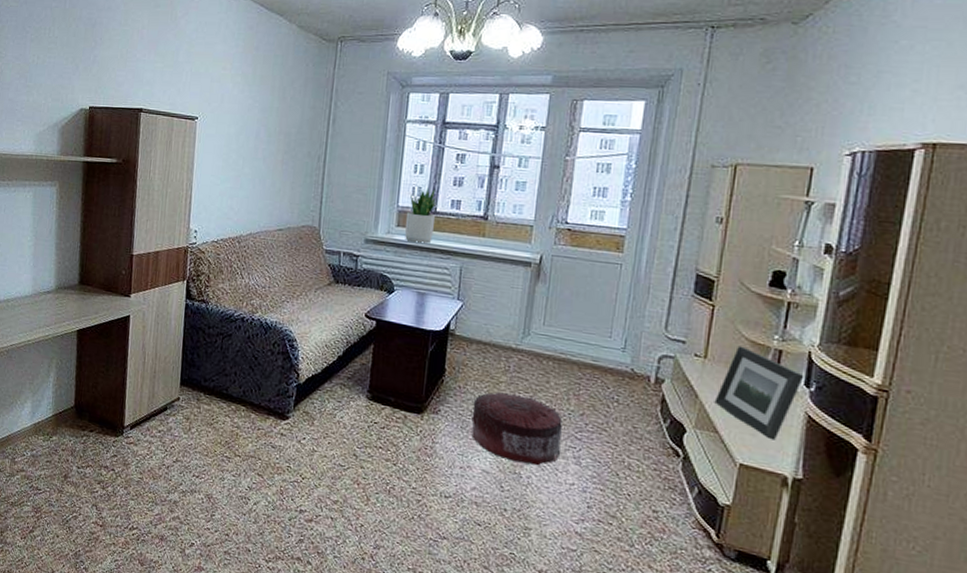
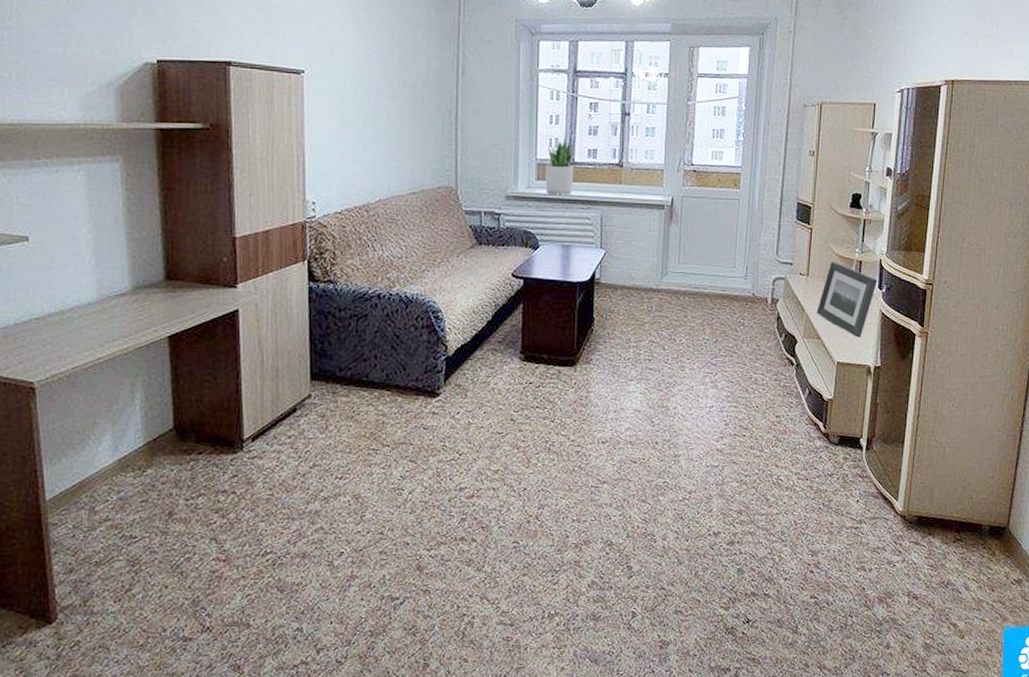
pouf: present [471,392,563,466] -> none [621,333,701,396]

